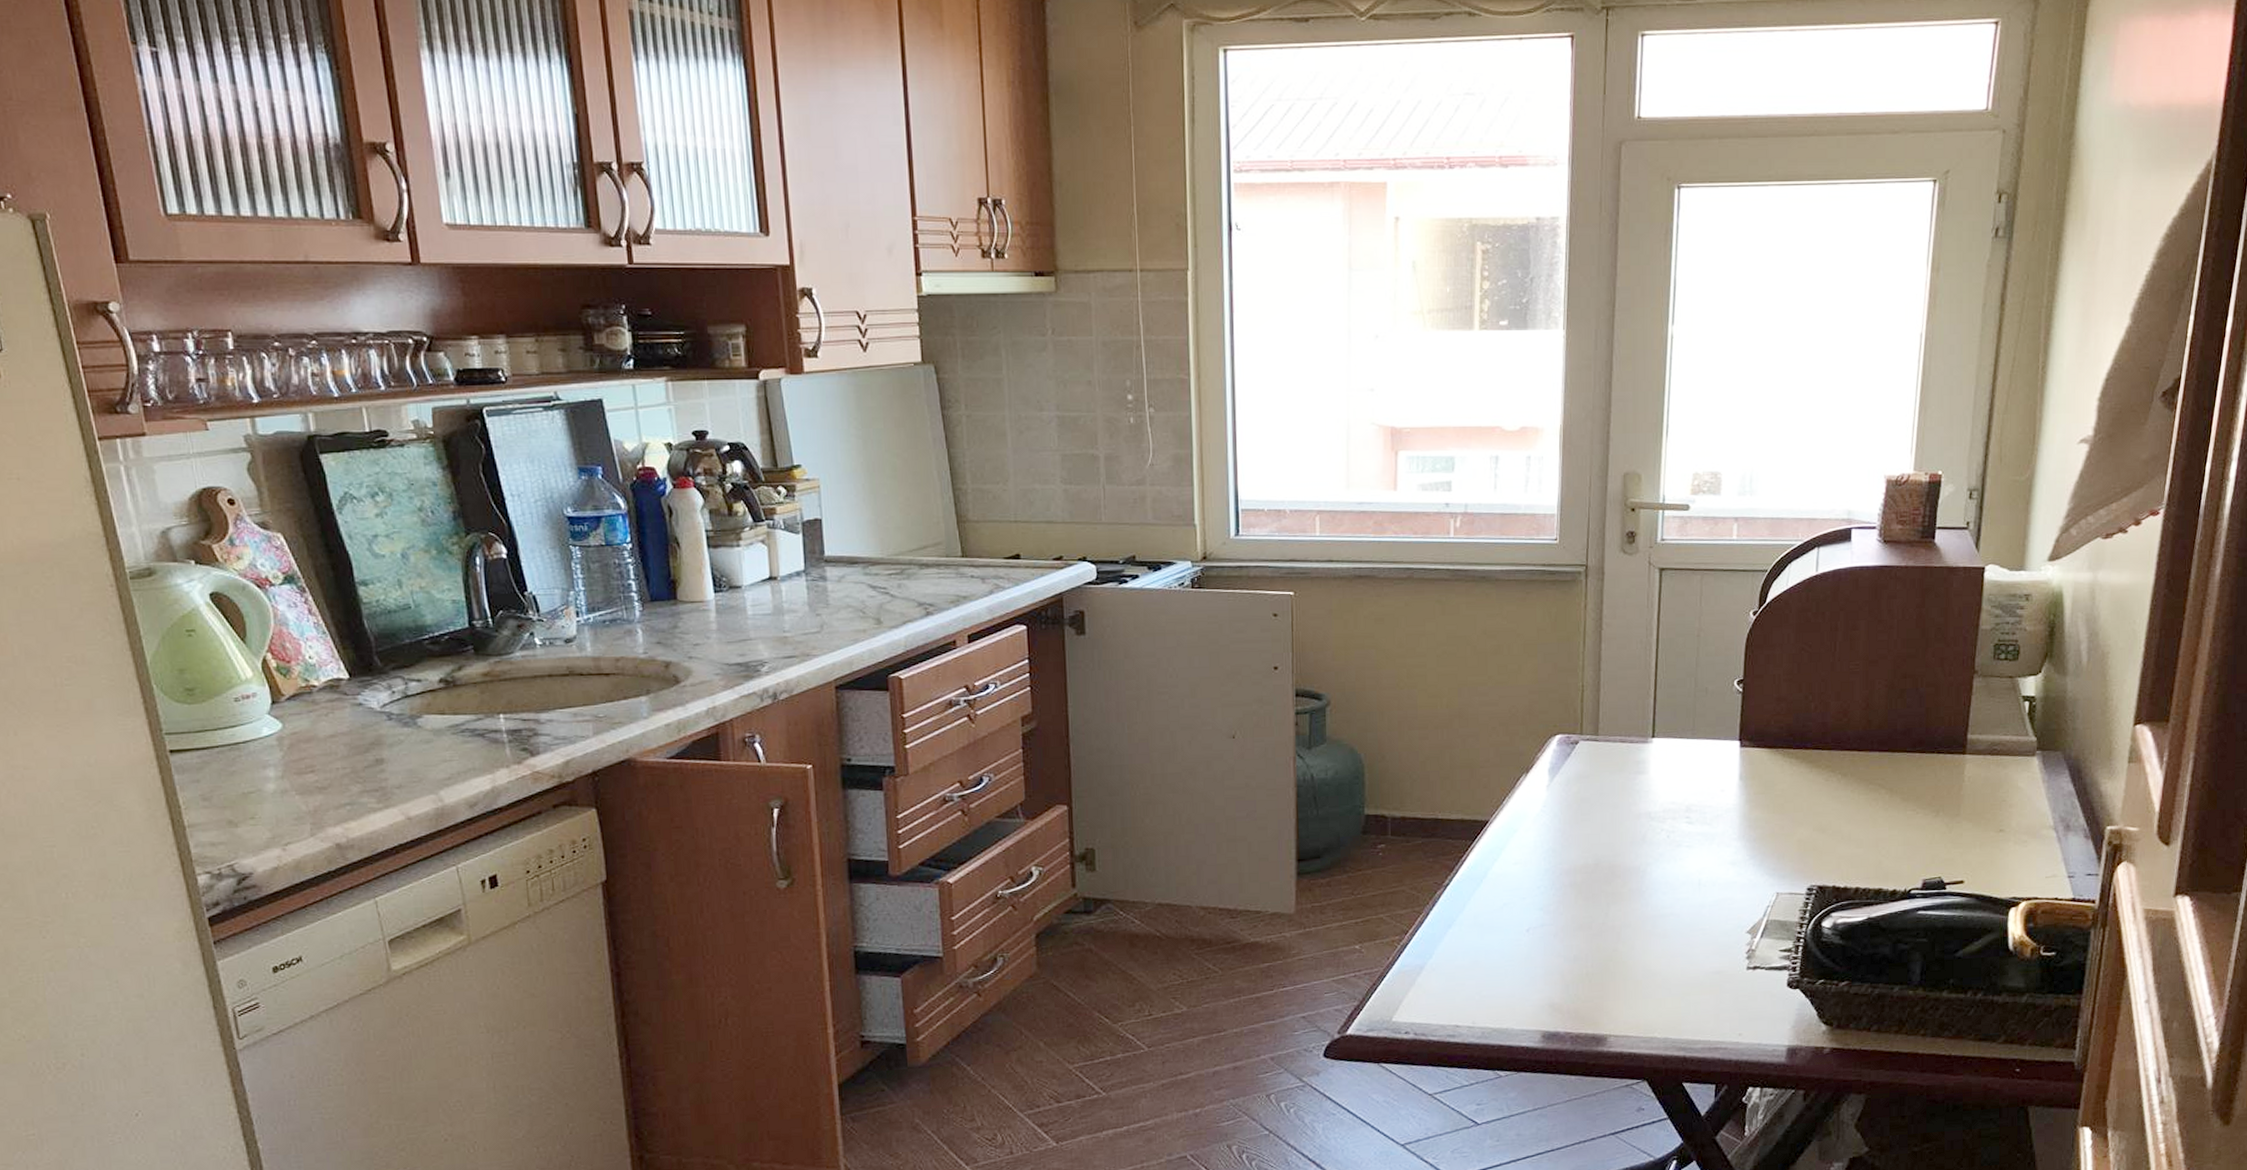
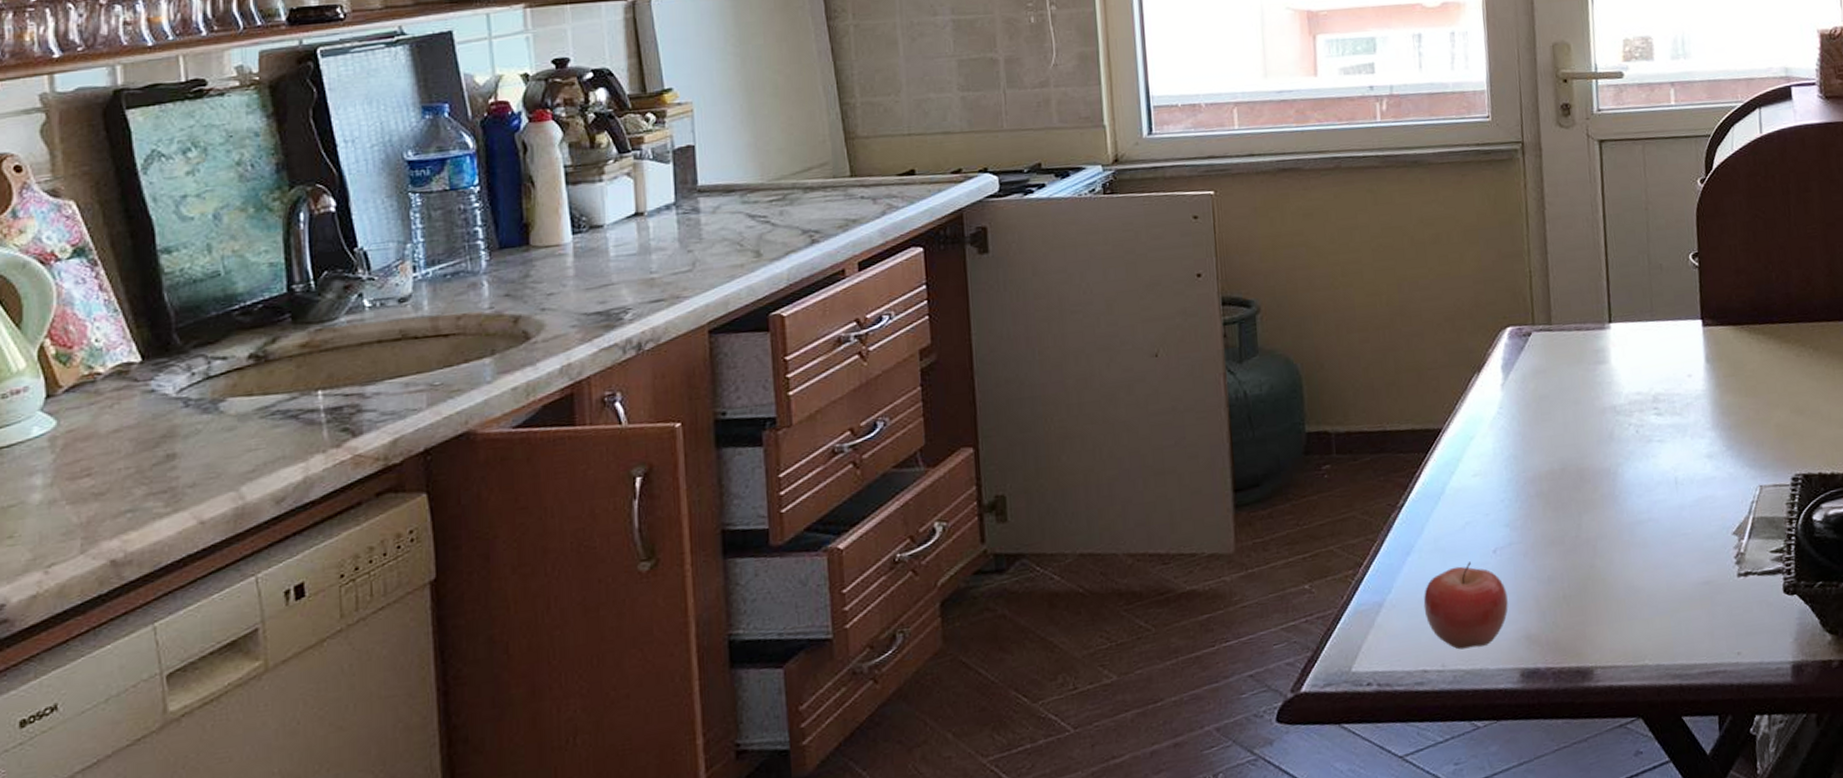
fruit: none [1460,937,1536,1011] -> present [1423,562,1508,650]

